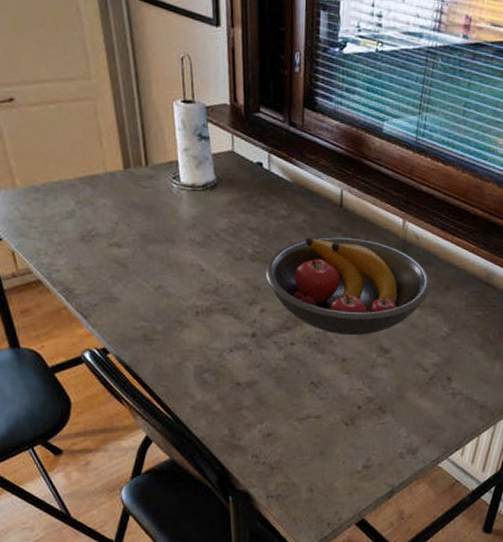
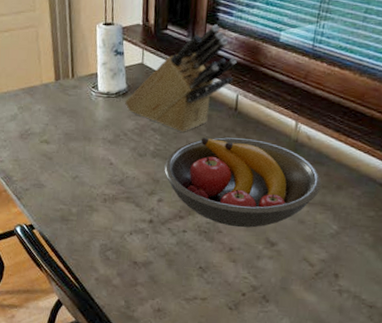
knife block: none [215,109,339,232] -> present [125,24,237,132]

